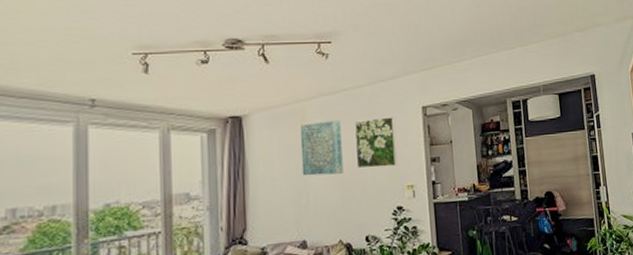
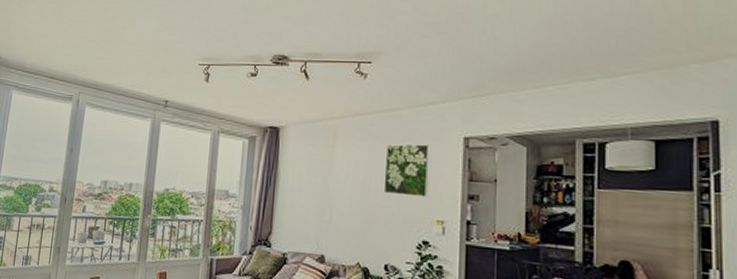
wall art: present [300,120,343,176] -> none [328,140,372,196]

